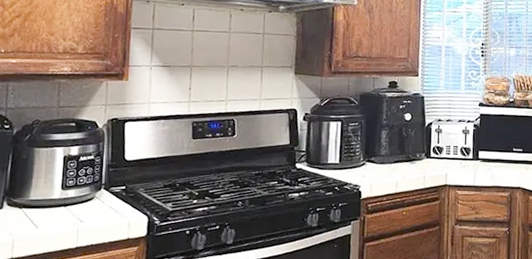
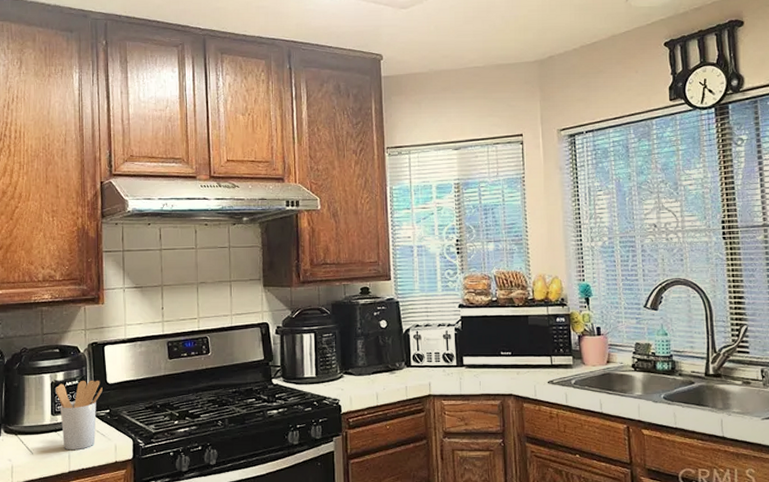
utensil holder: none [68,155,120,226] -> present [55,380,103,451]

